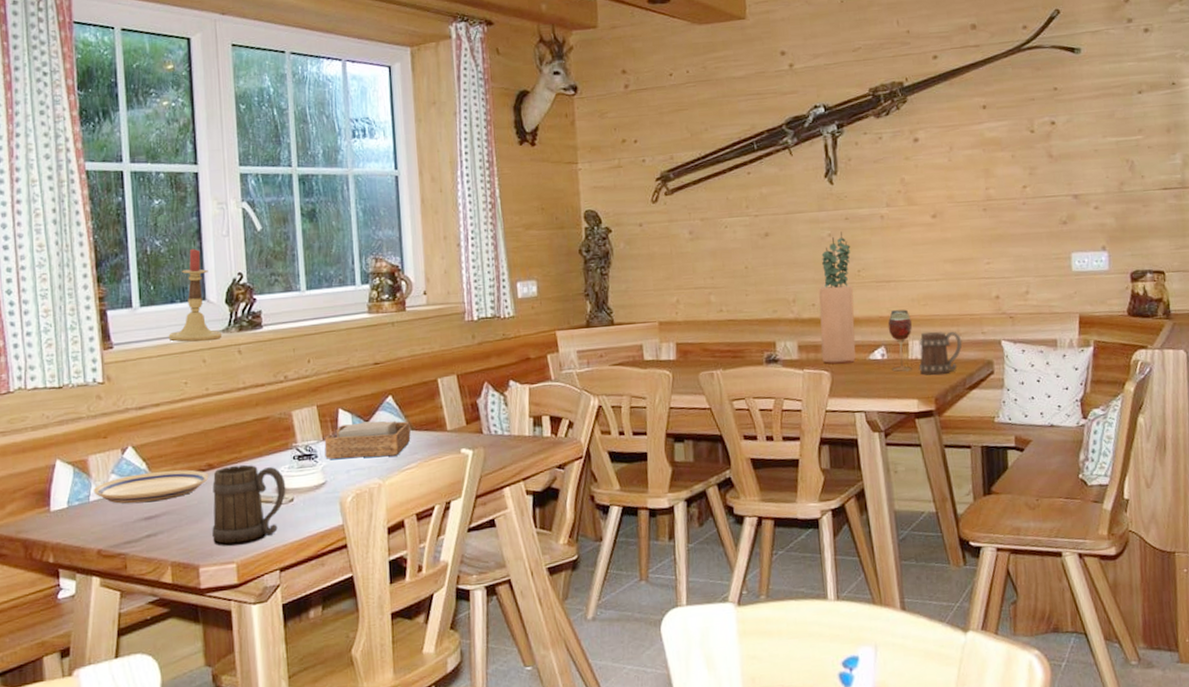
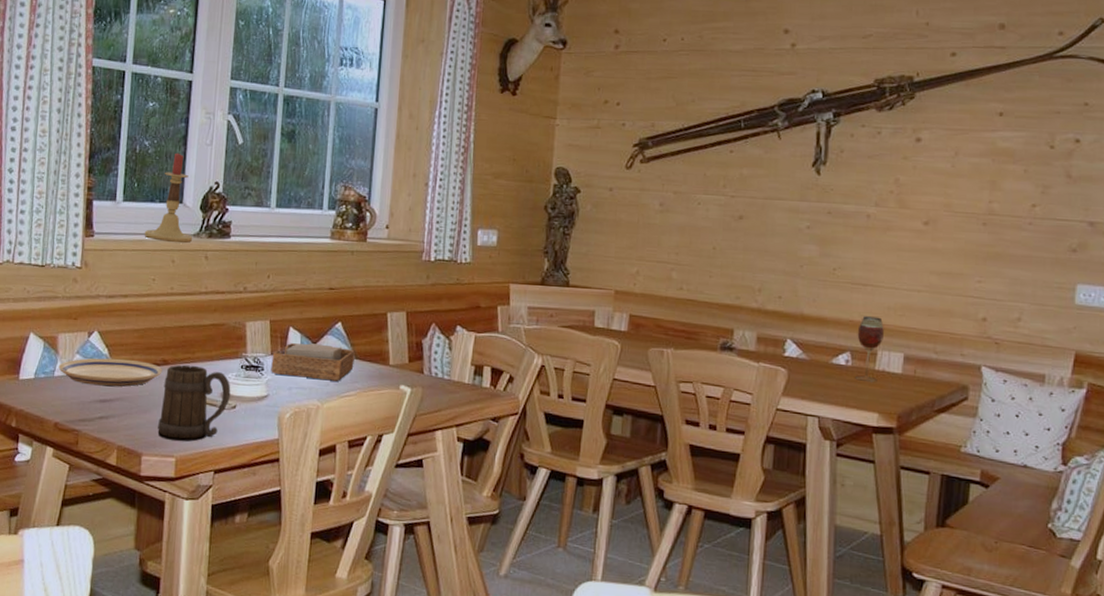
vase: present [818,232,856,365] -> none [780,225,829,365]
beer mug: present [918,331,962,376] -> none [884,344,937,393]

